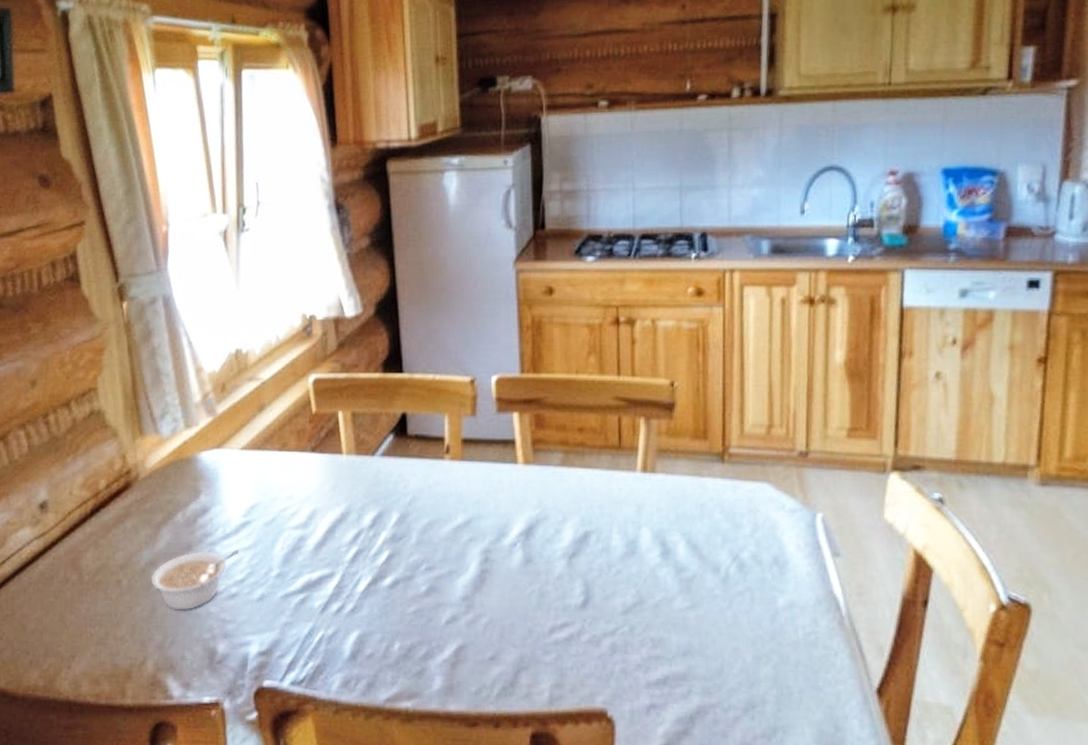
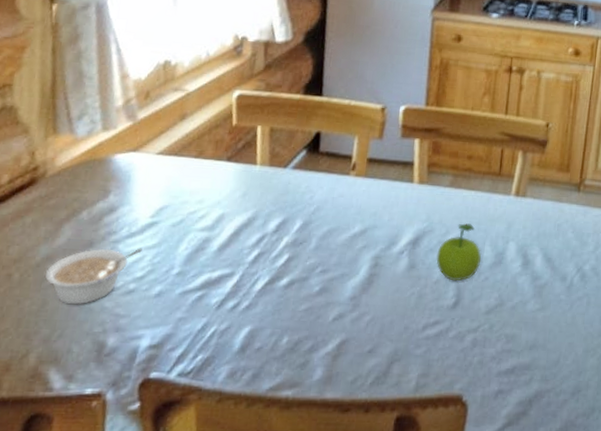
fruit: none [555,508,609,576] -> present [436,223,481,281]

